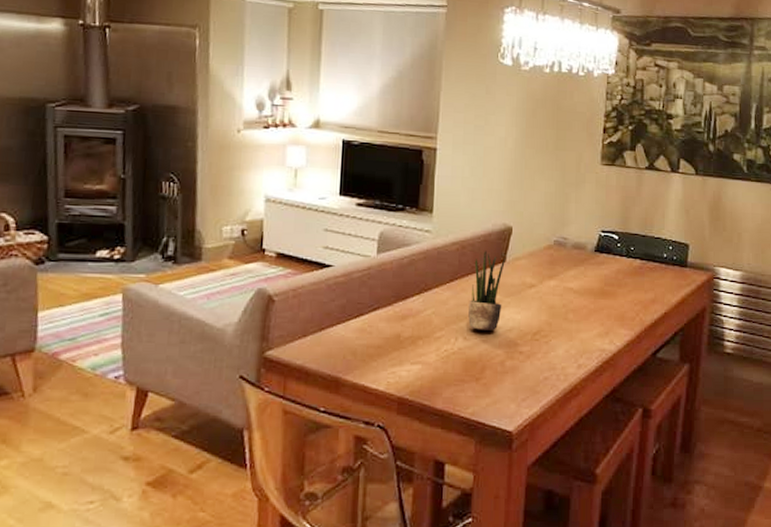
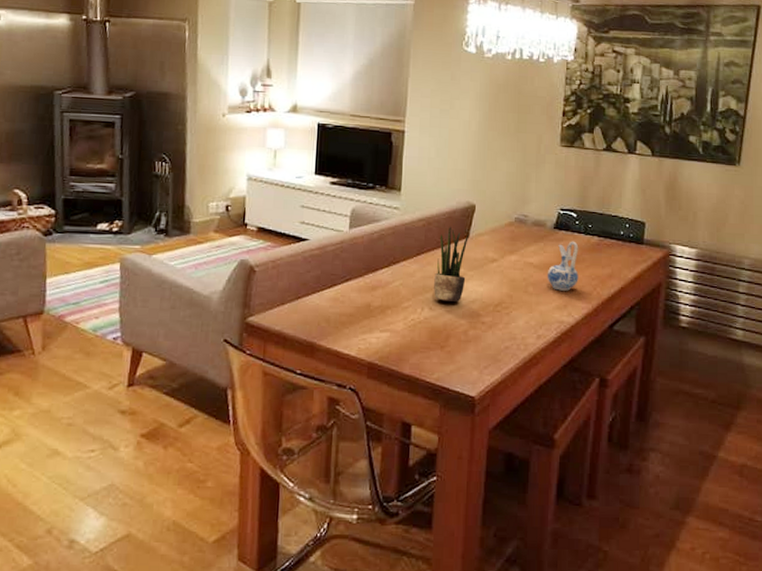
ceramic pitcher: none [587,264,621,317] -> present [547,241,579,291]

